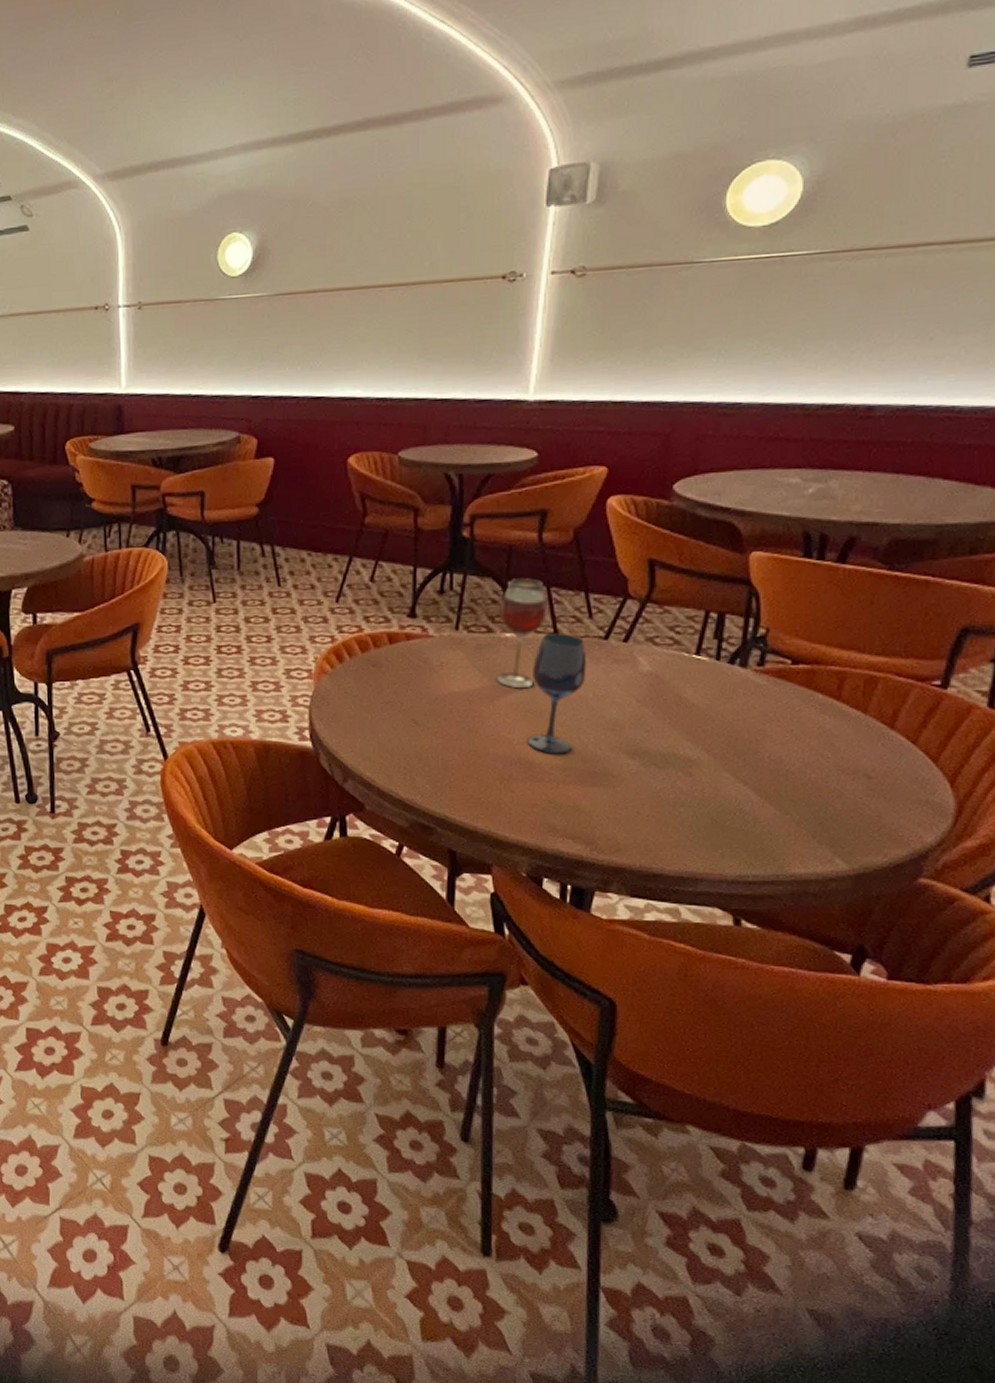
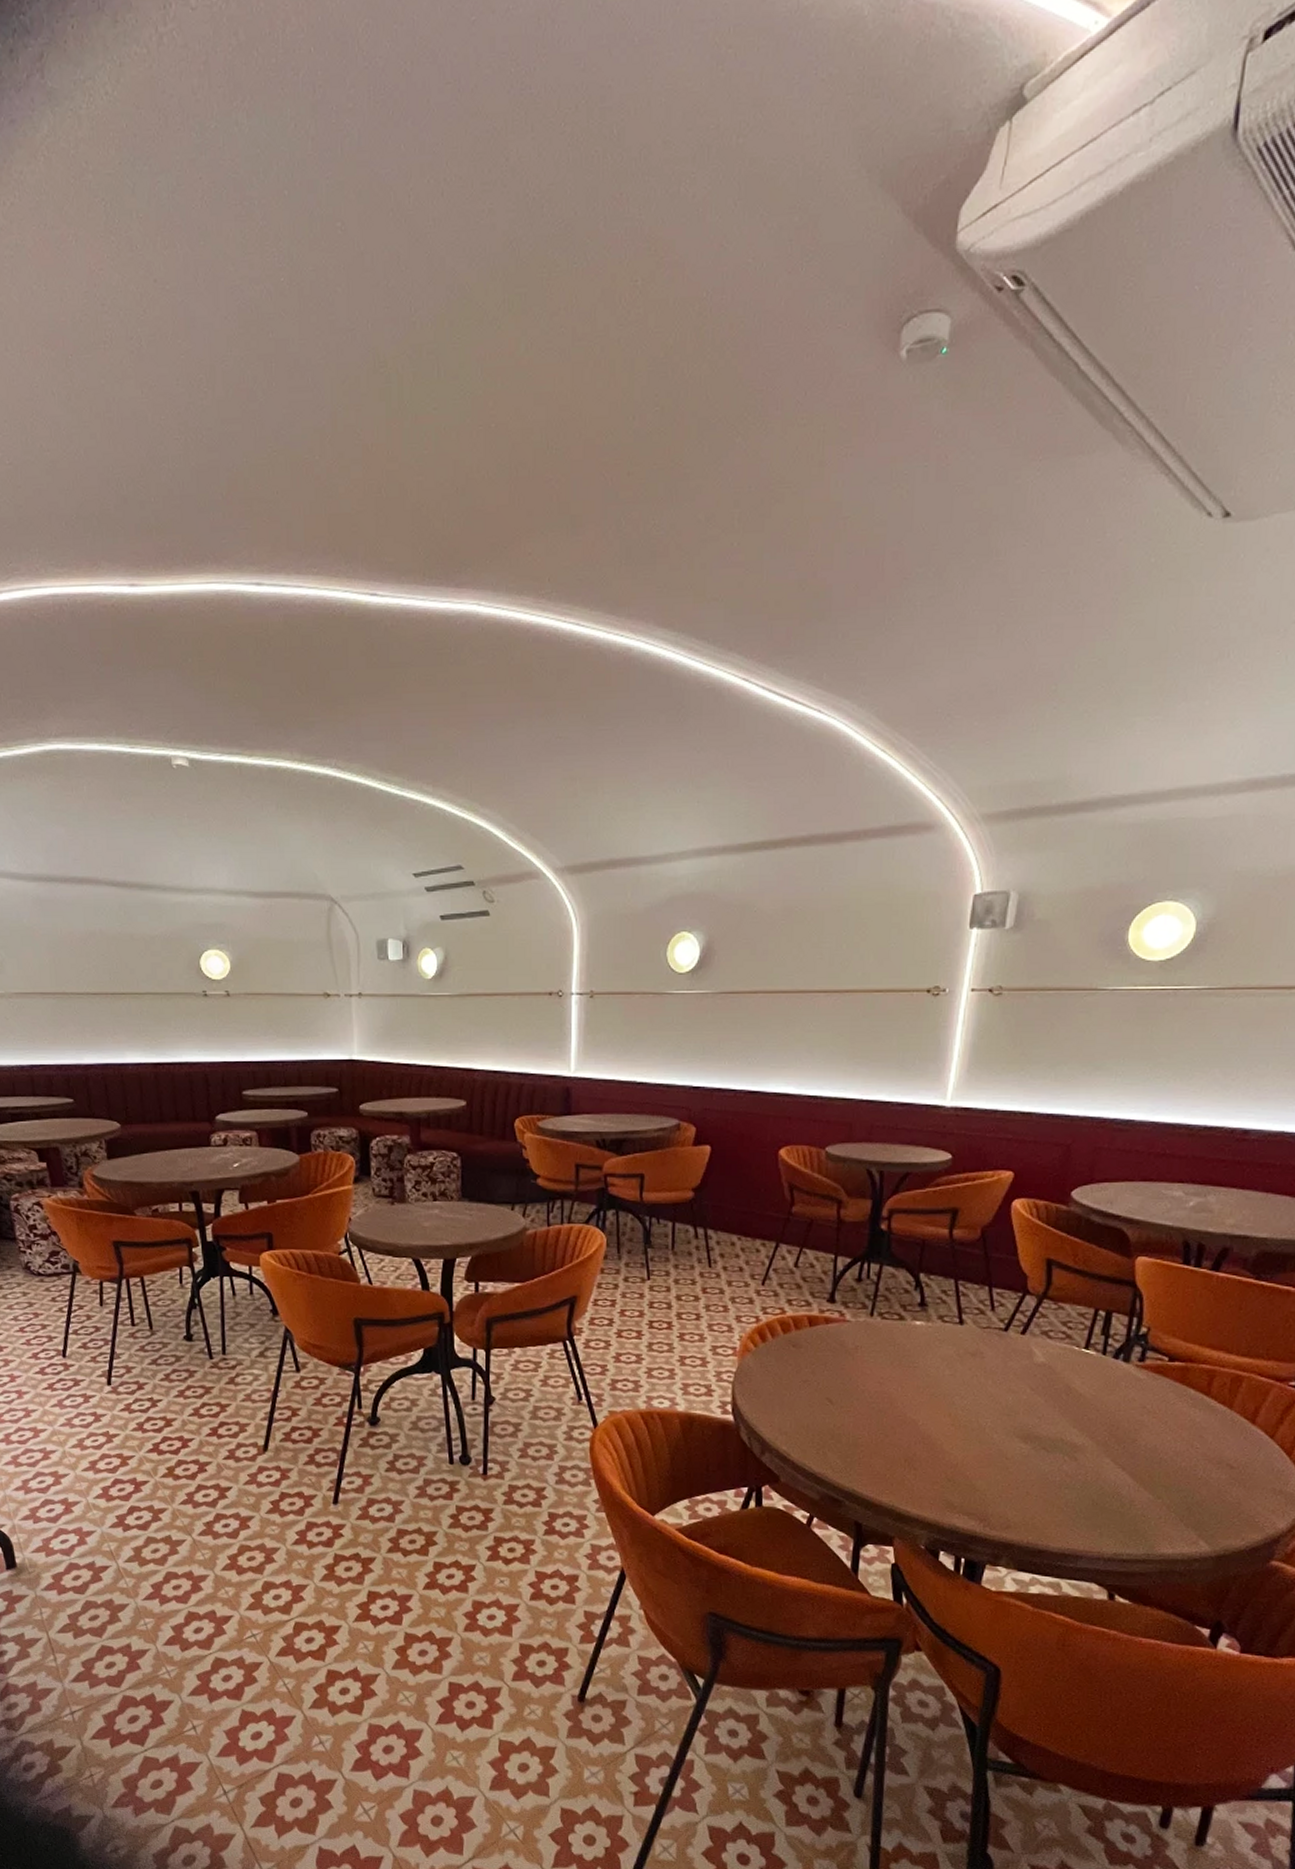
wineglass: present [495,578,547,689] -> none [905,1271,955,1374]
wineglass: present [526,632,587,753] -> none [930,1322,988,1435]

